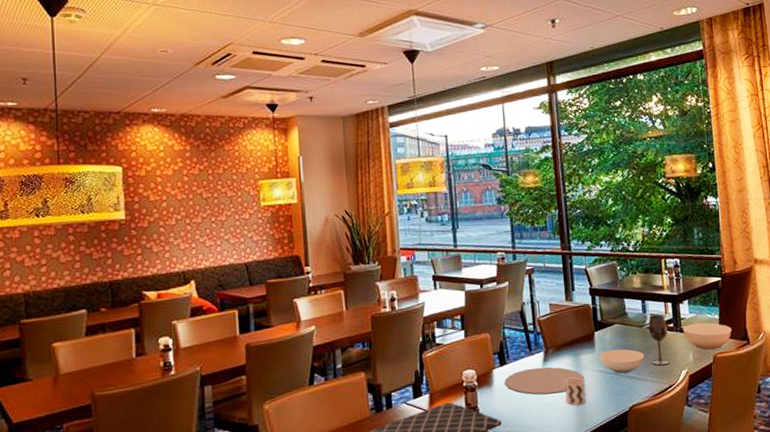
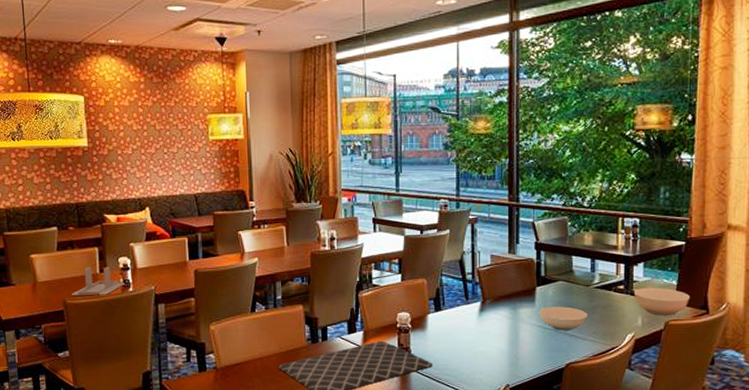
napkin holder: none [101,349,165,387] -> present [71,267,125,296]
placemat: present [504,366,585,395] -> none [438,316,521,343]
cup: present [565,378,587,405] -> none [500,331,521,356]
wine glass: present [648,314,670,366] -> none [595,275,616,327]

